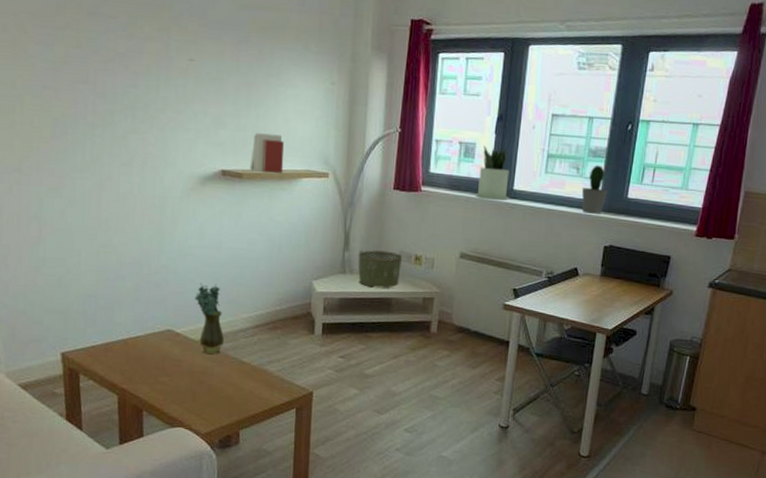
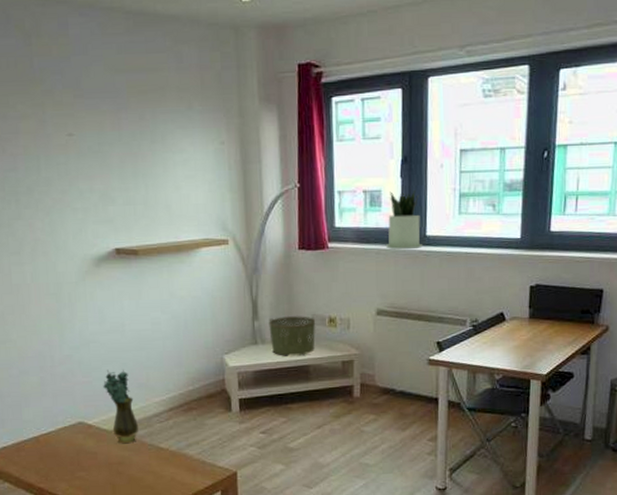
books: present [250,133,284,174] -> none [144,204,180,247]
potted cactus: present [581,165,608,215] -> none [500,199,528,254]

